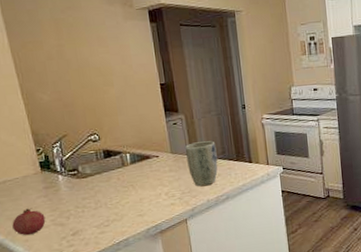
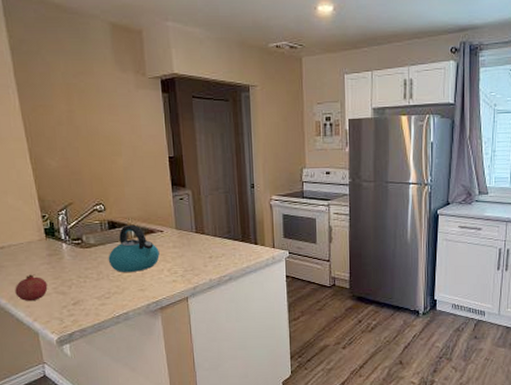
kettle: none [105,151,157,200] -> present [108,224,160,272]
plant pot: present [185,141,218,187] -> none [191,219,223,266]

